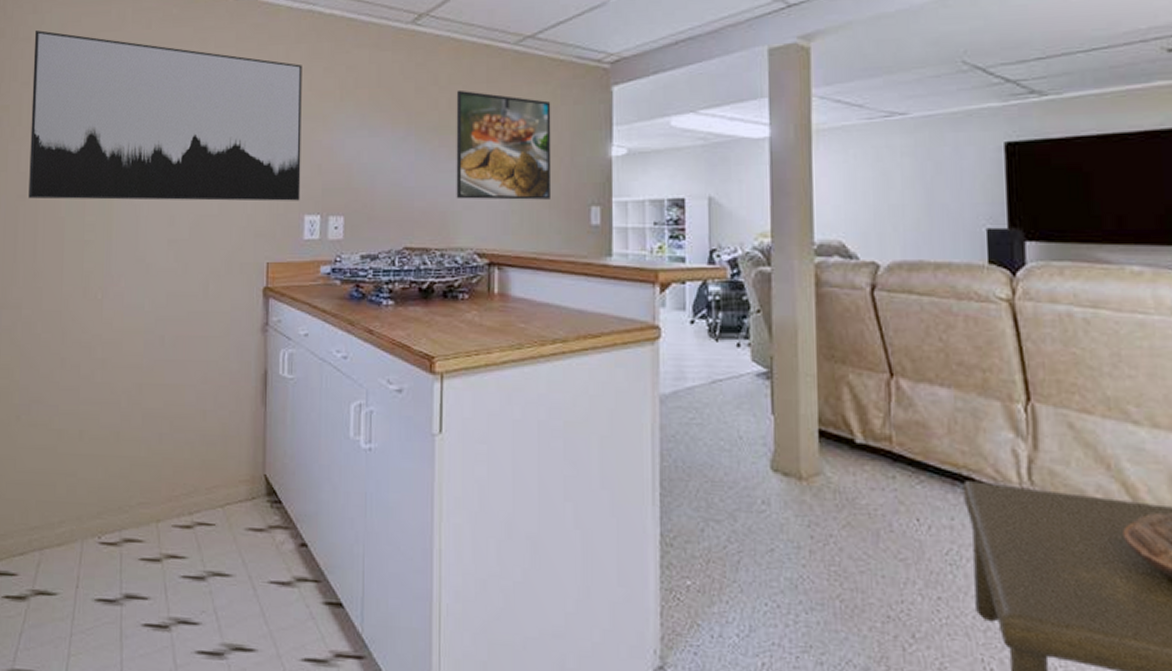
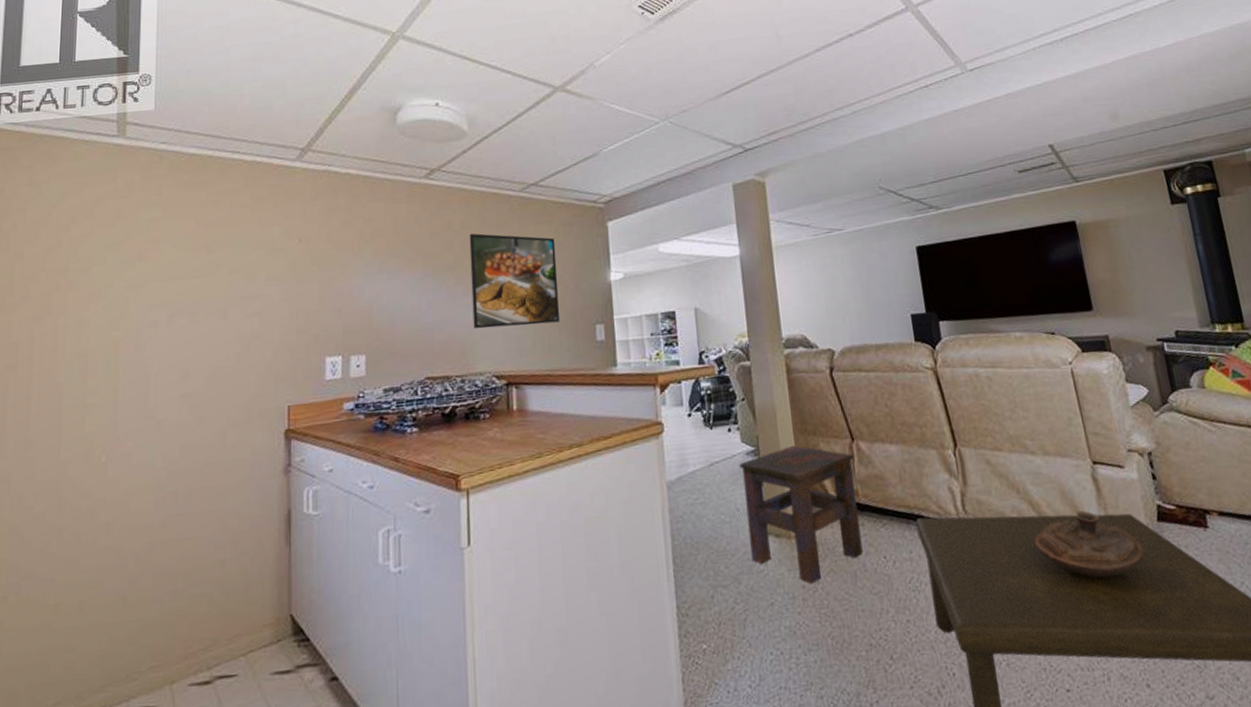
wall art: present [28,30,302,201] -> none [20,201,321,368]
side table: none [747,372,891,536] -> present [739,445,863,585]

